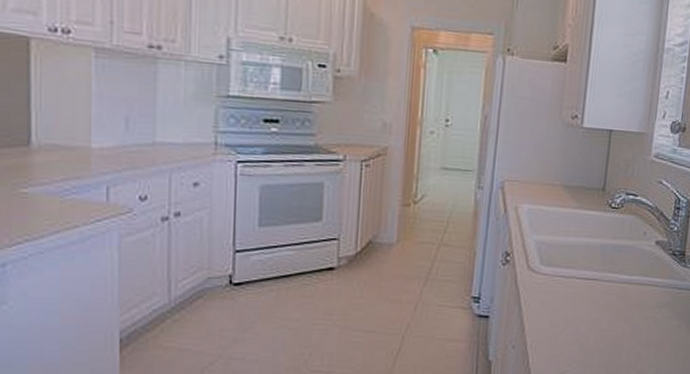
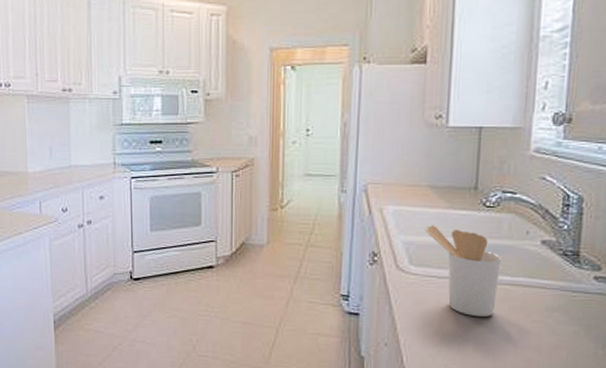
utensil holder: none [556,225,622,315] -> present [425,225,501,317]

